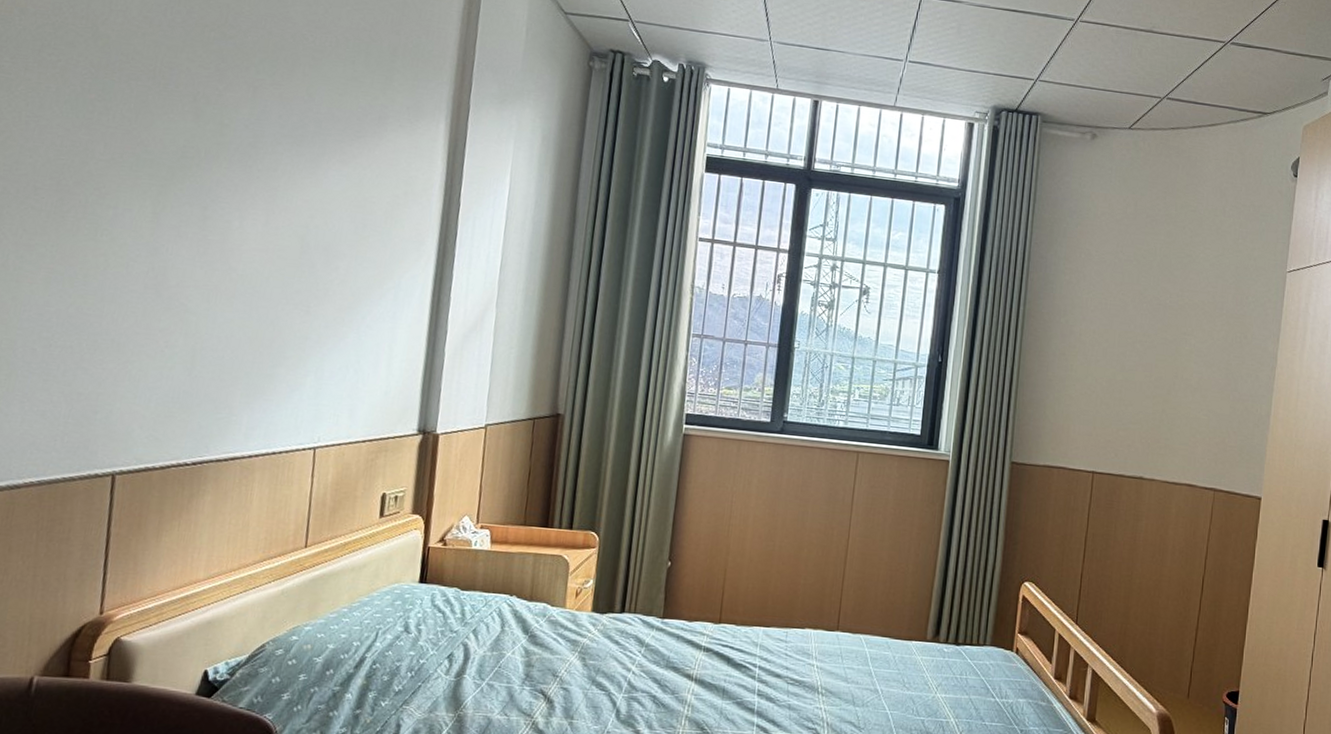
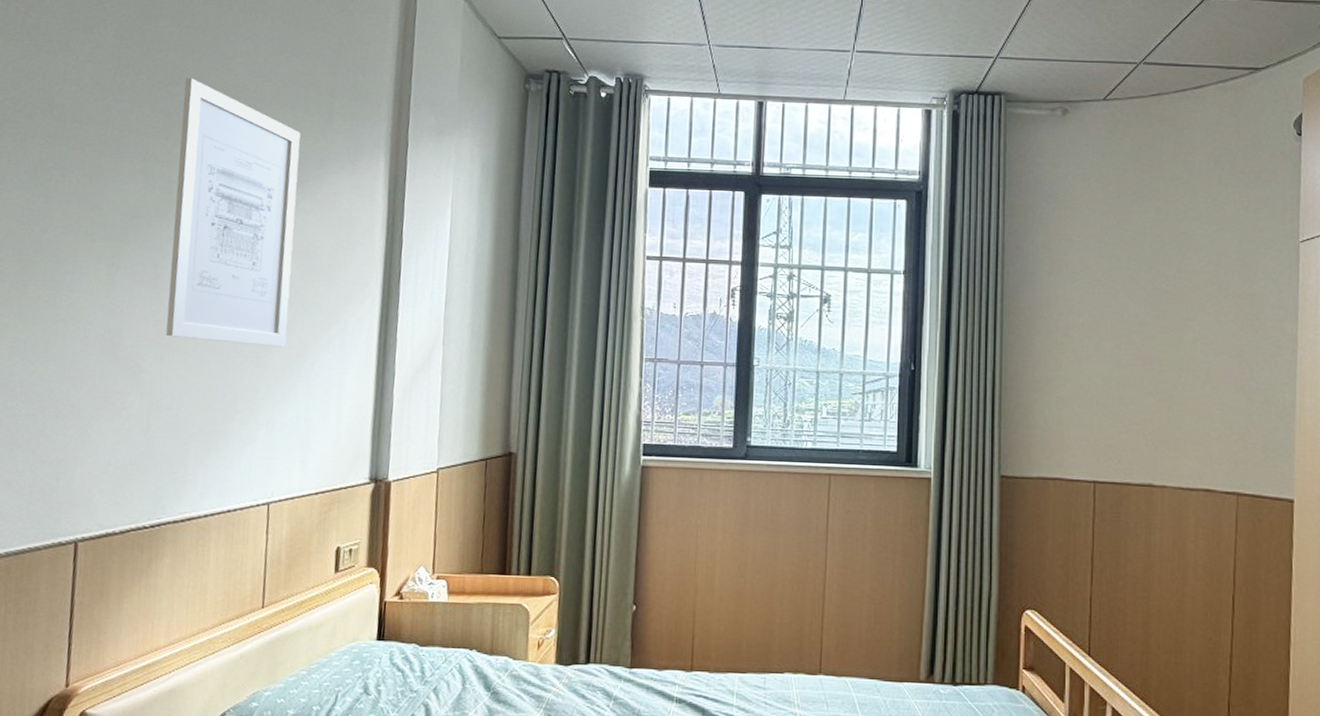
wall art: none [212,21,360,299] -> present [165,78,301,348]

